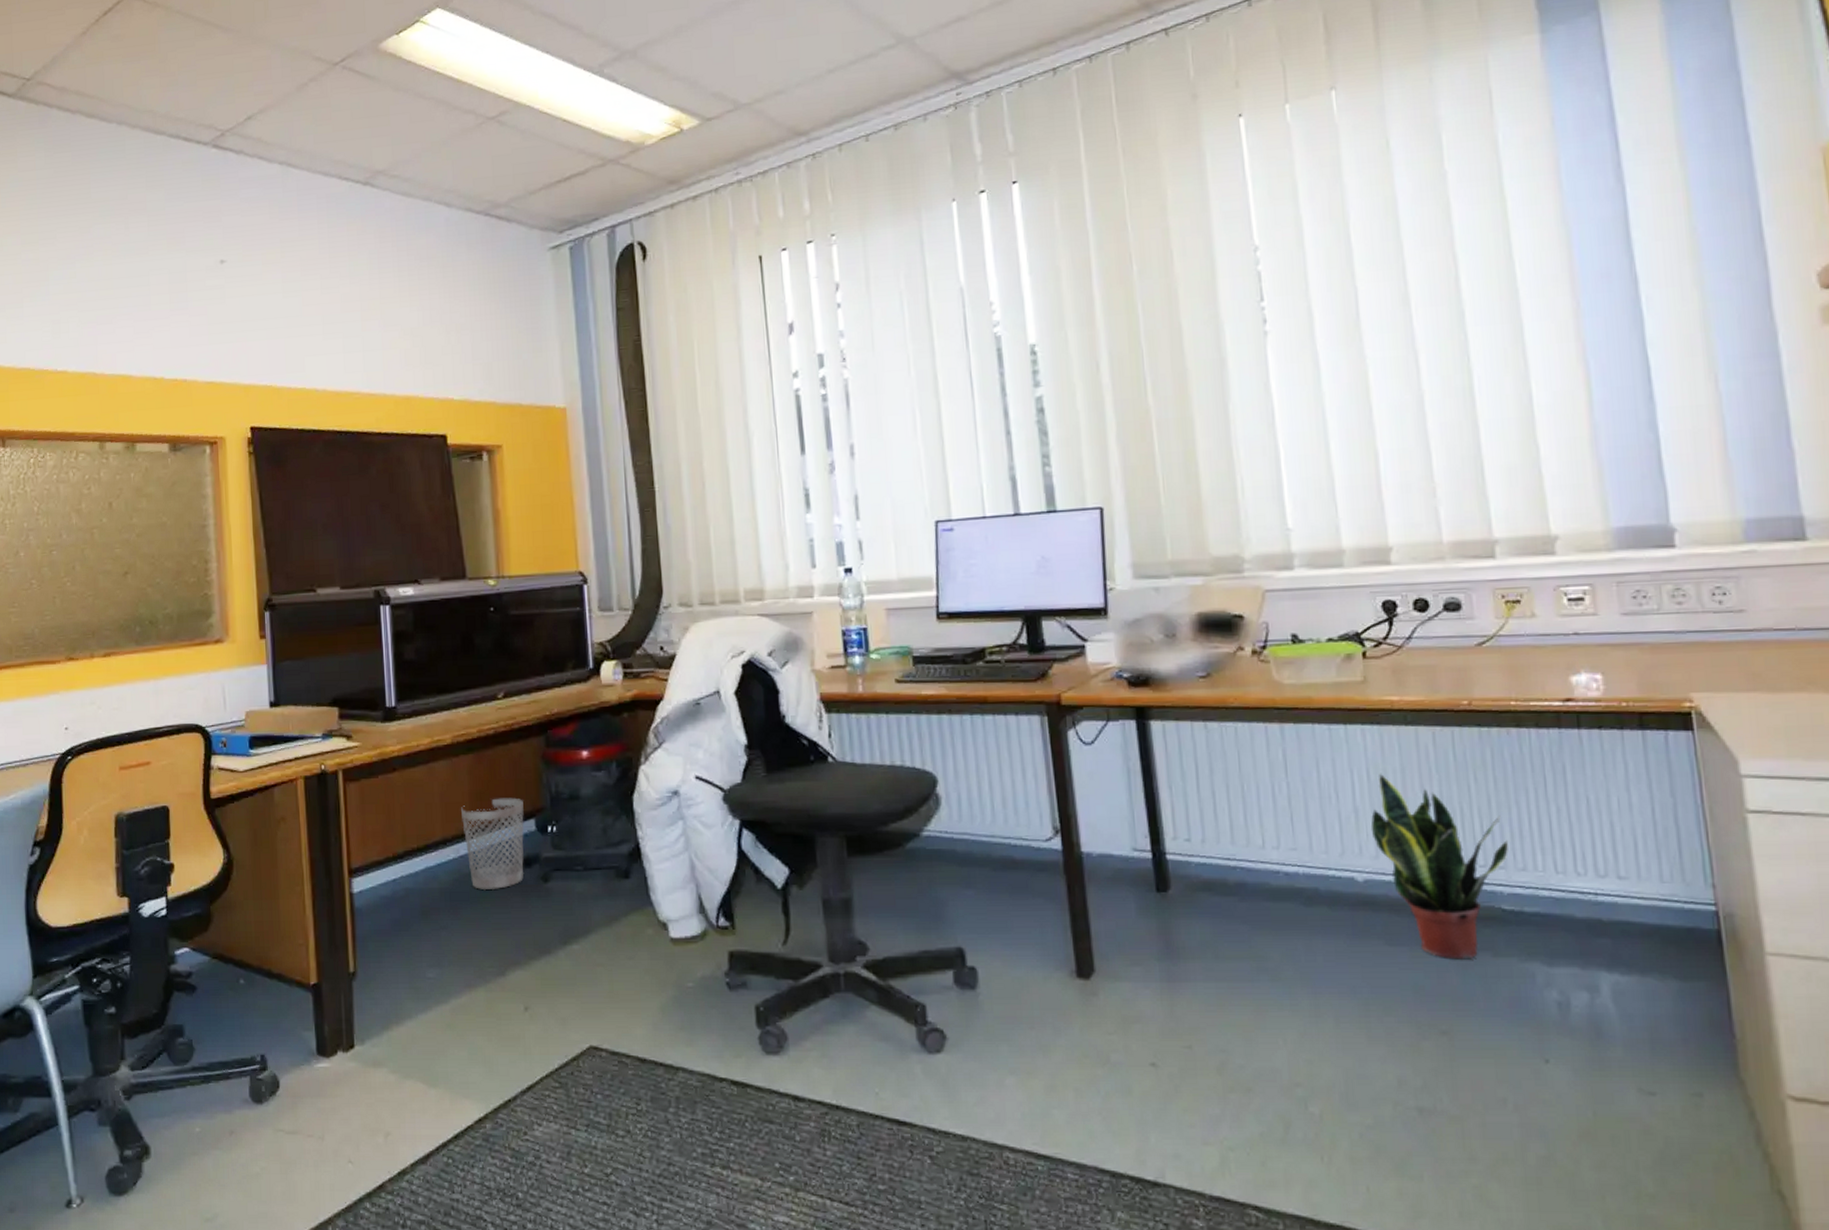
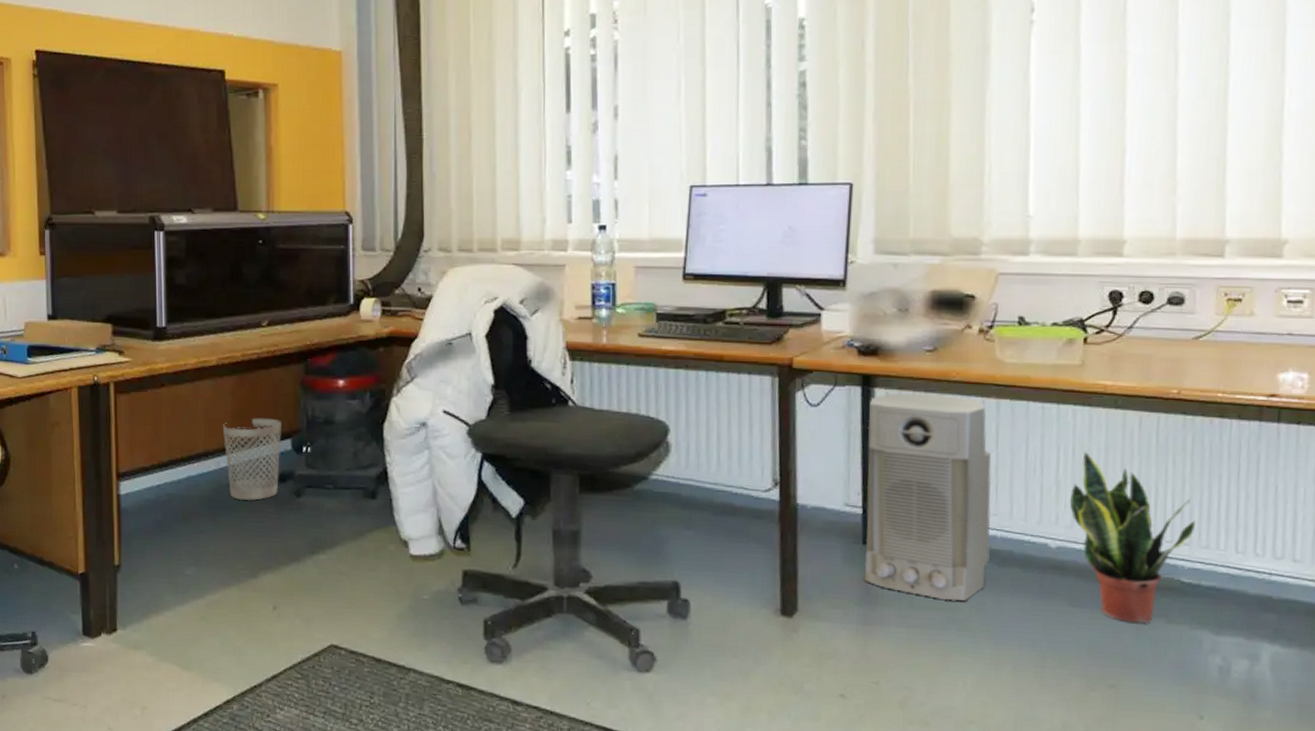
air purifier: none [1147,722,1294,949] -> present [864,393,992,601]

